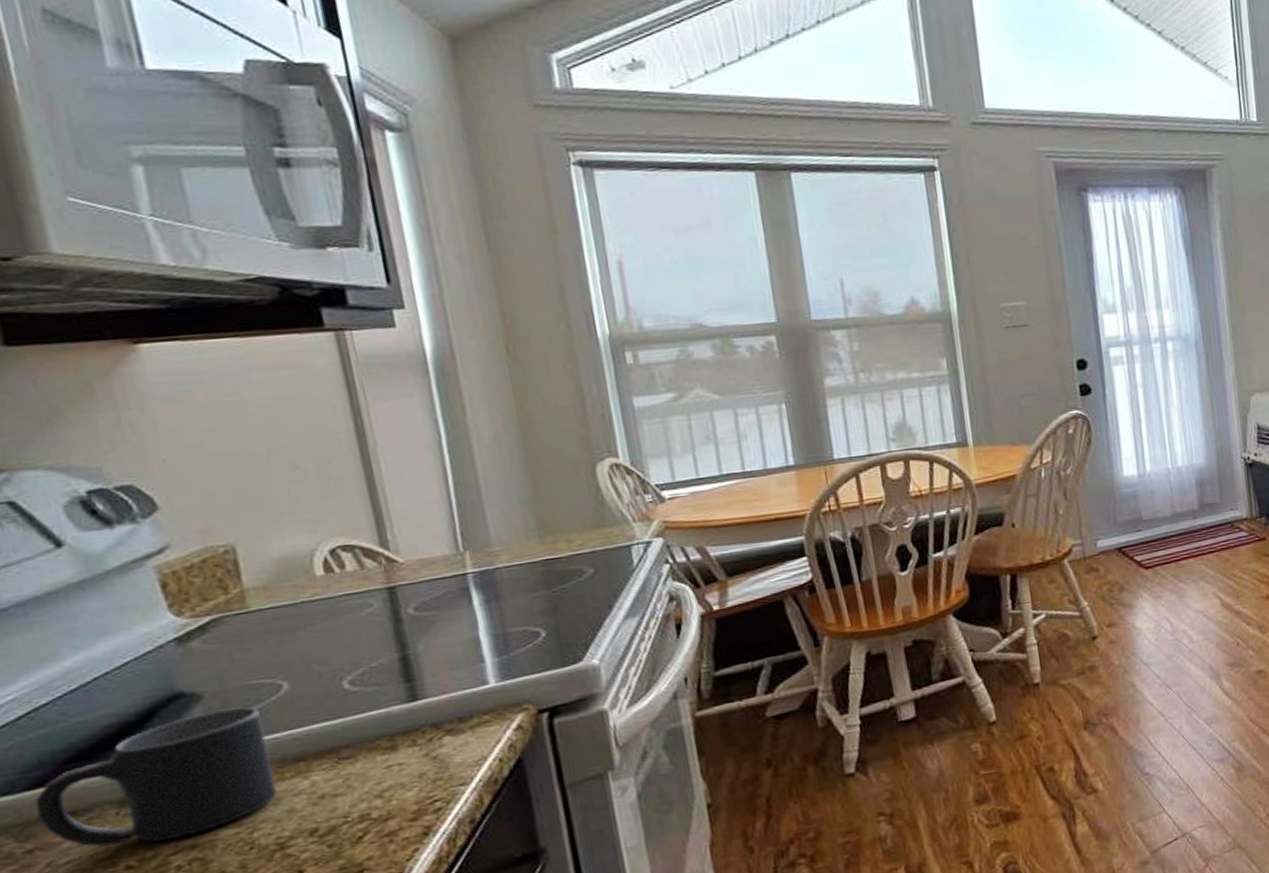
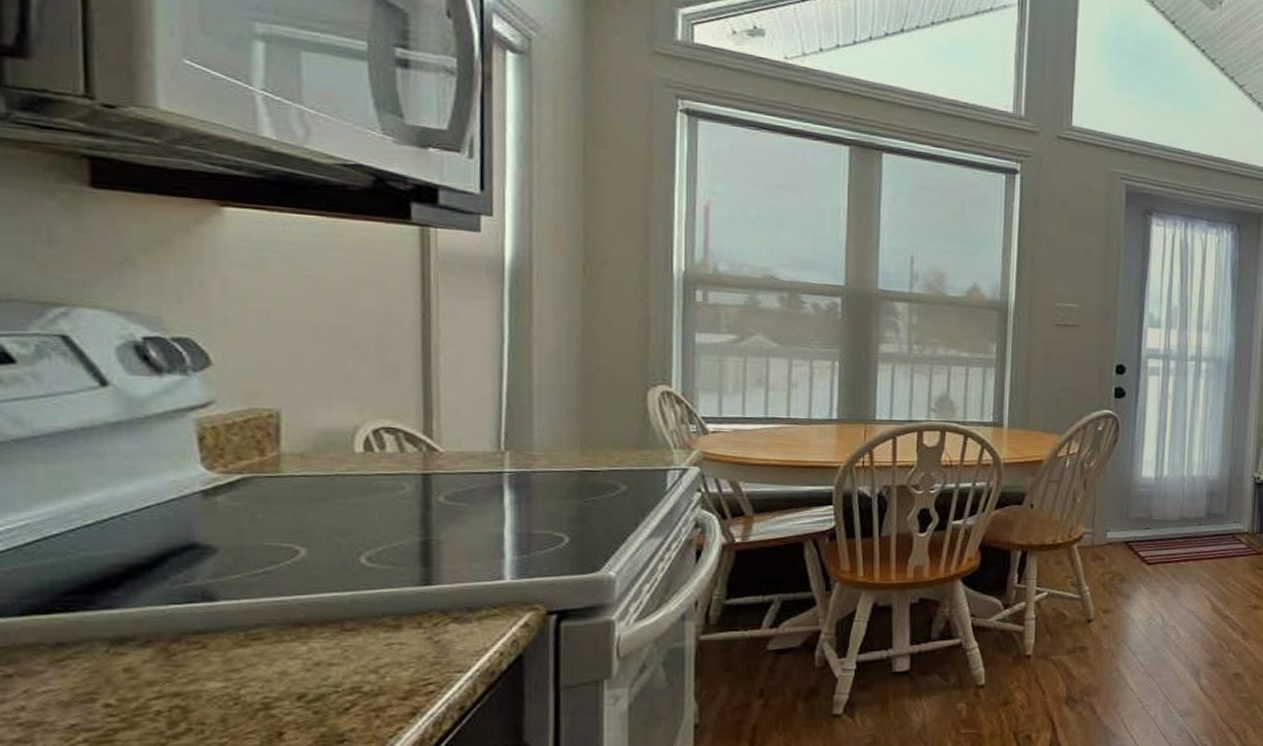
mug: present [34,707,277,847] -> none [24,566,273,684]

